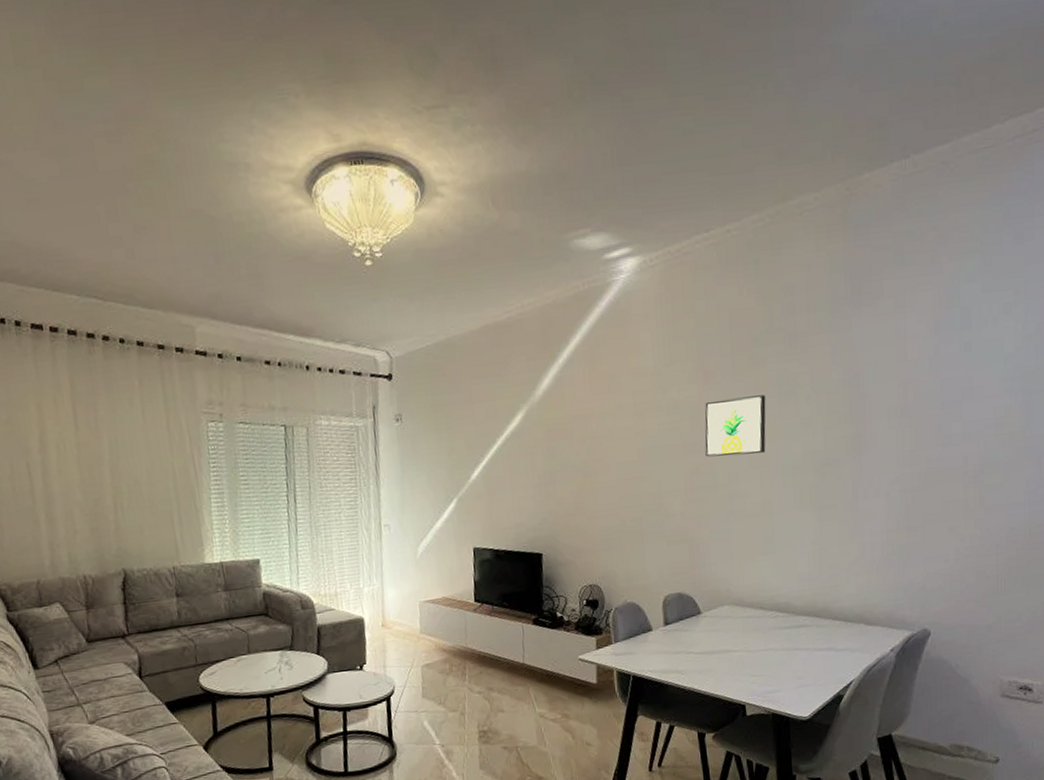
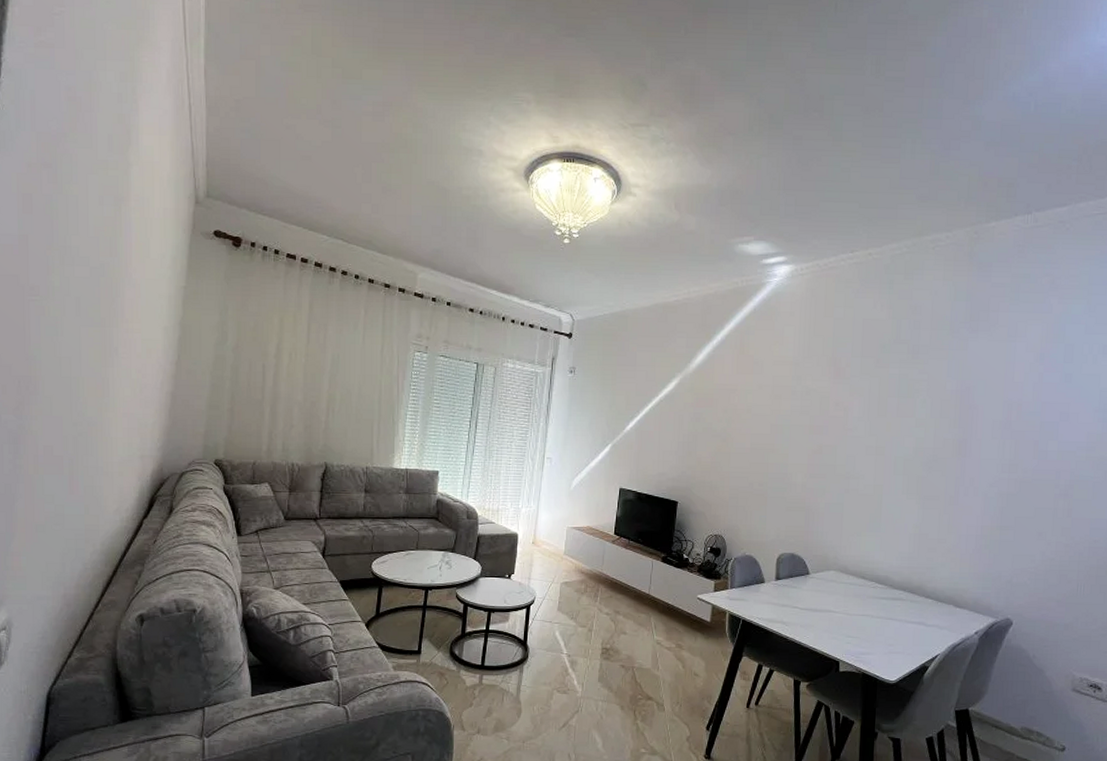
wall art: present [704,395,766,457] -> none [829,393,887,444]

